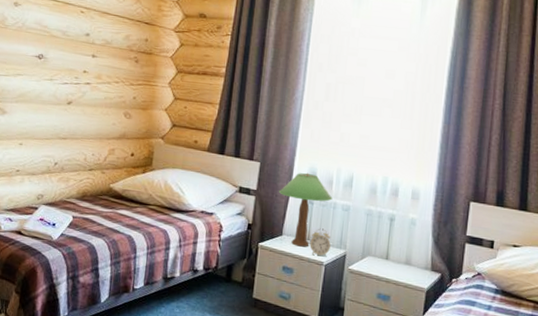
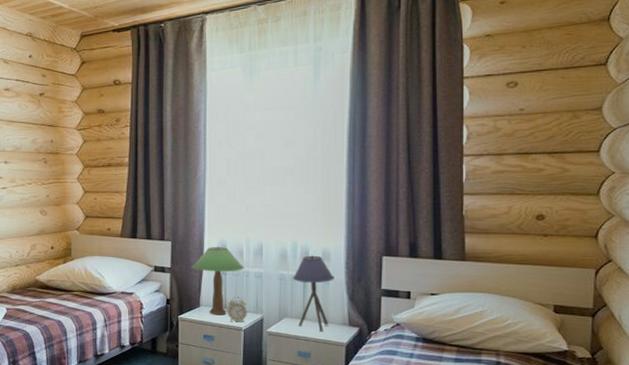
table lamp: none [379,193,422,274] -> present [292,255,334,331]

